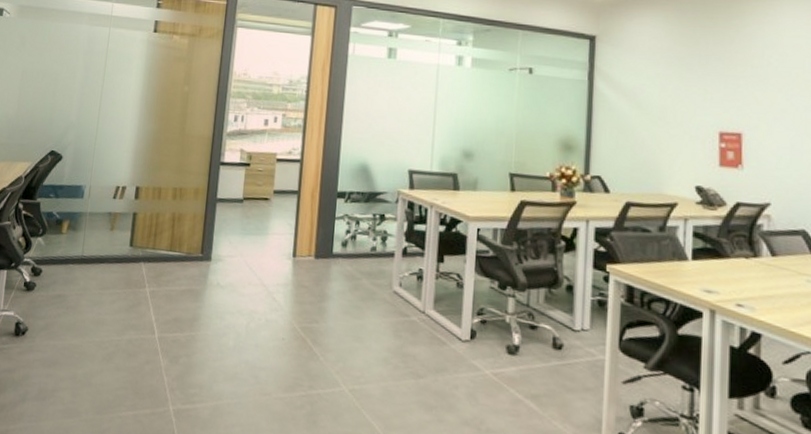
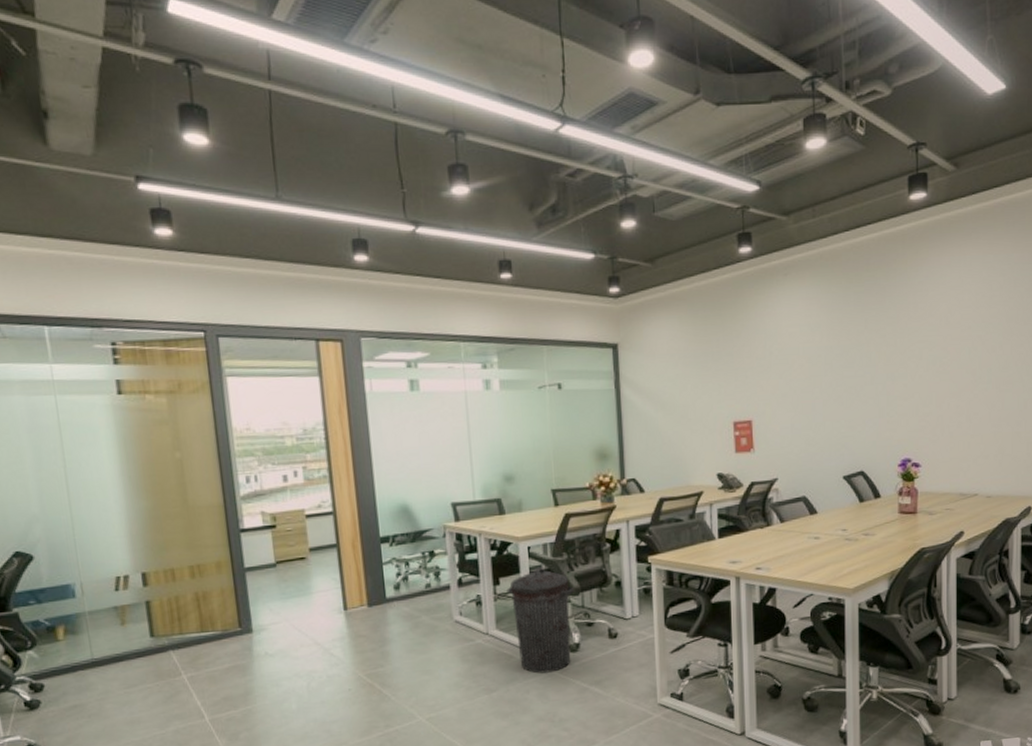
trash can: none [450,252,520,373] -> present [507,567,574,674]

